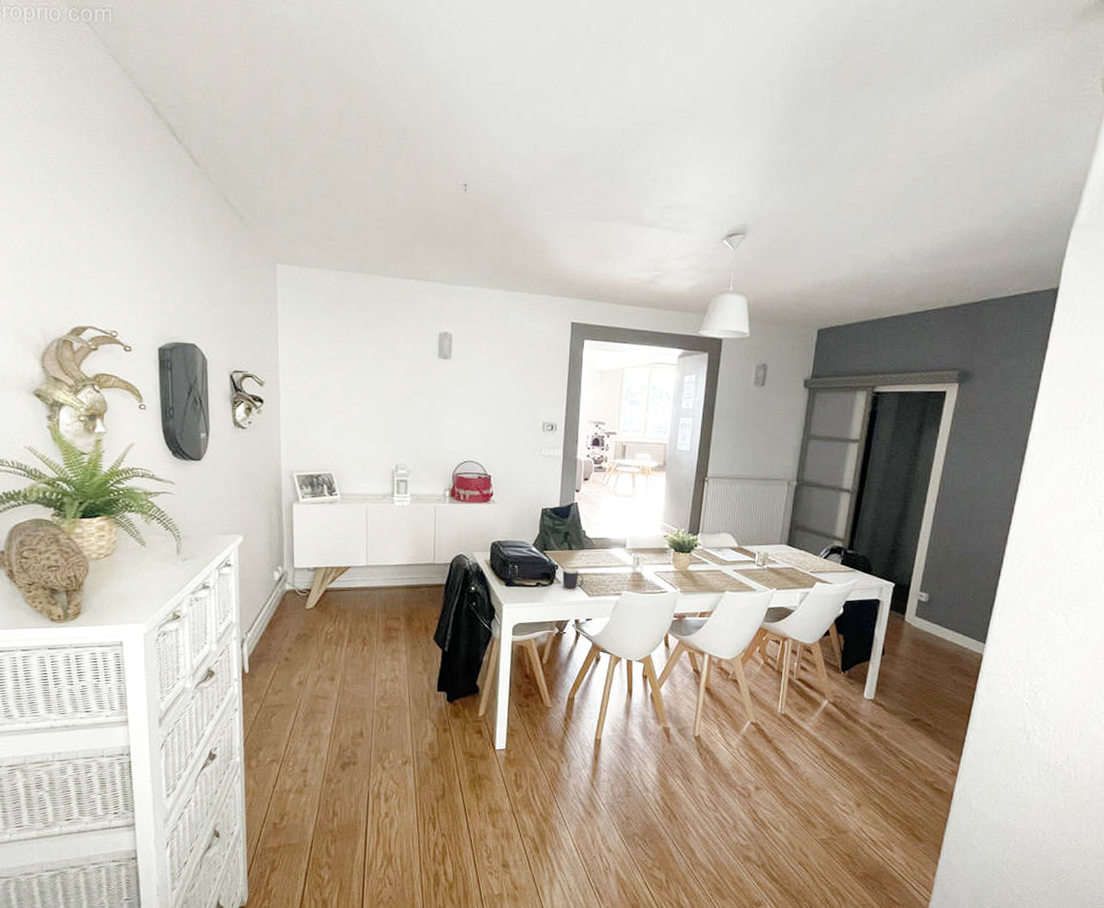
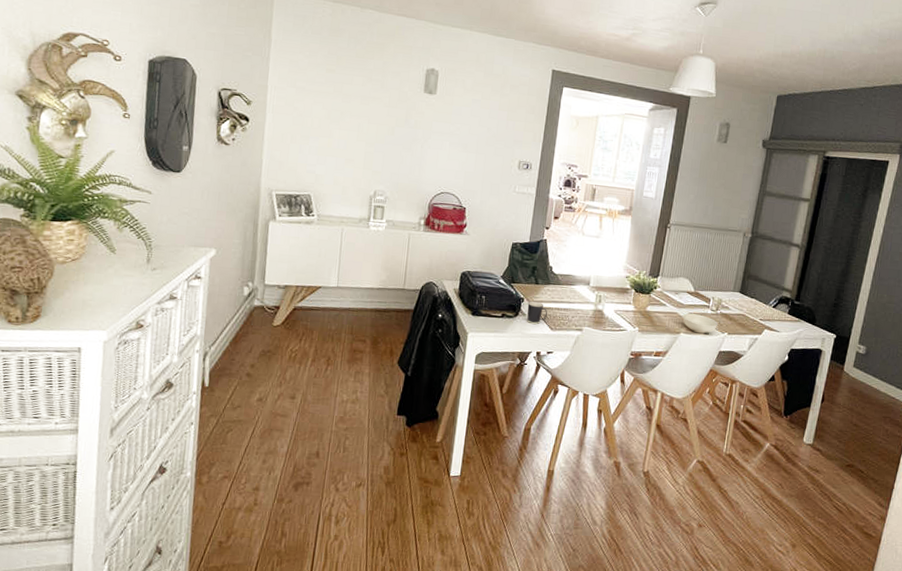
bowl: none [726,570,766,591] -> present [682,313,719,334]

